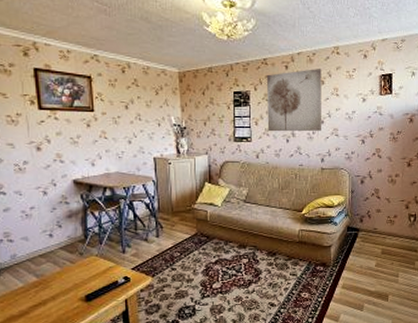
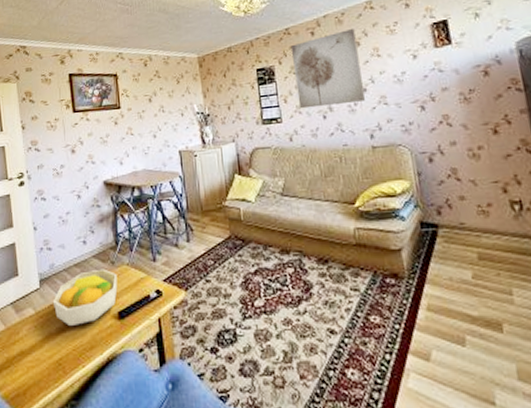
fruit bowl: none [14,259,86,308] -> present [53,268,118,326]

